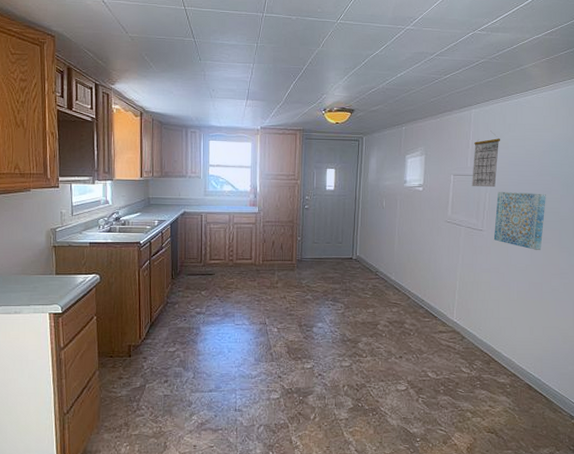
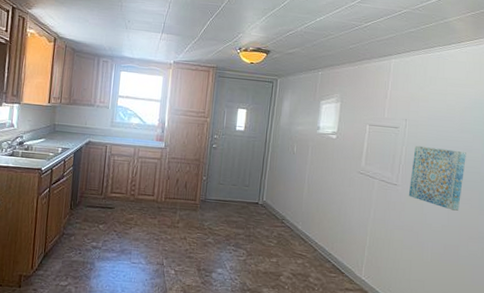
calendar: present [472,130,501,188] -> none [388,82,421,141]

